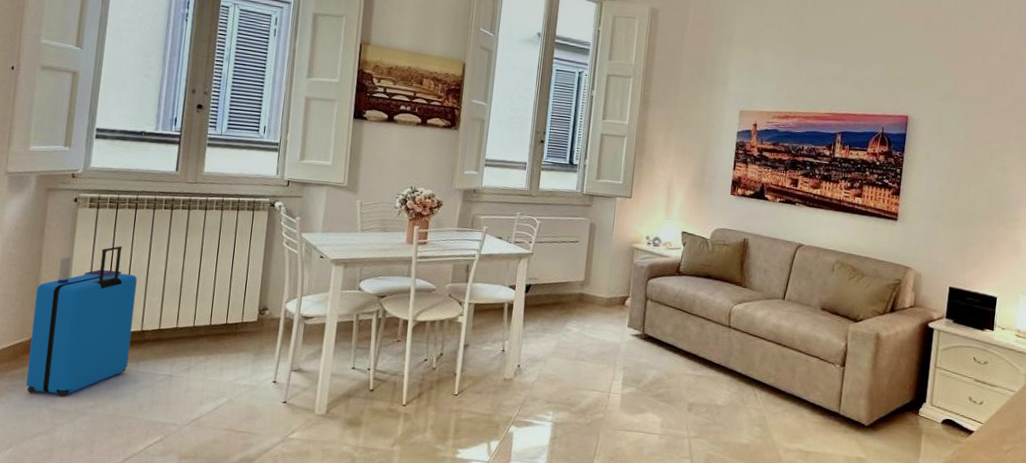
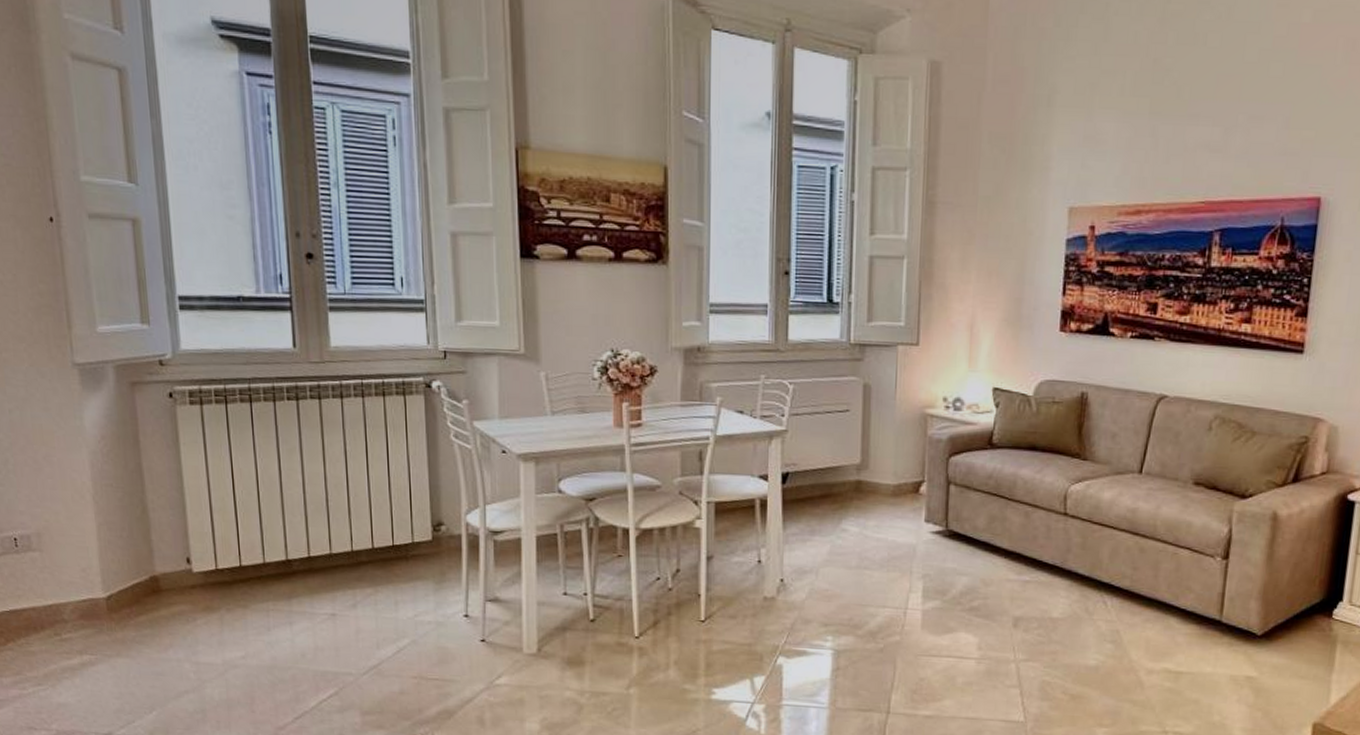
suitcase: present [26,246,137,397] -> none [144,453,277,647]

